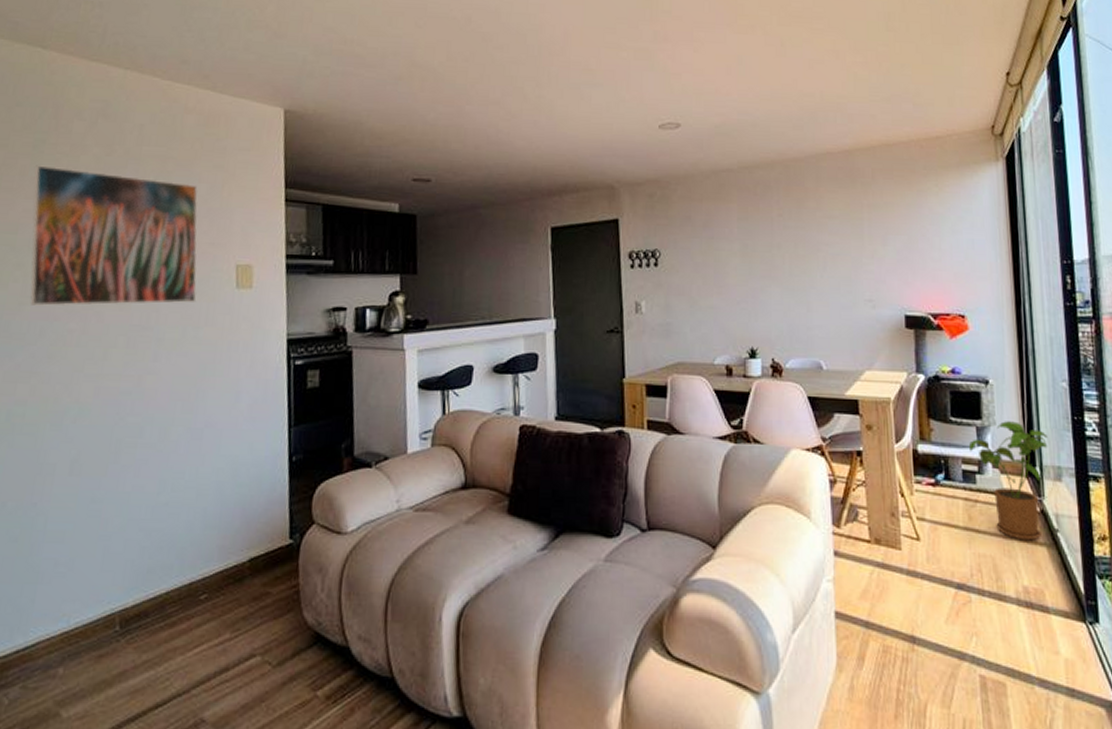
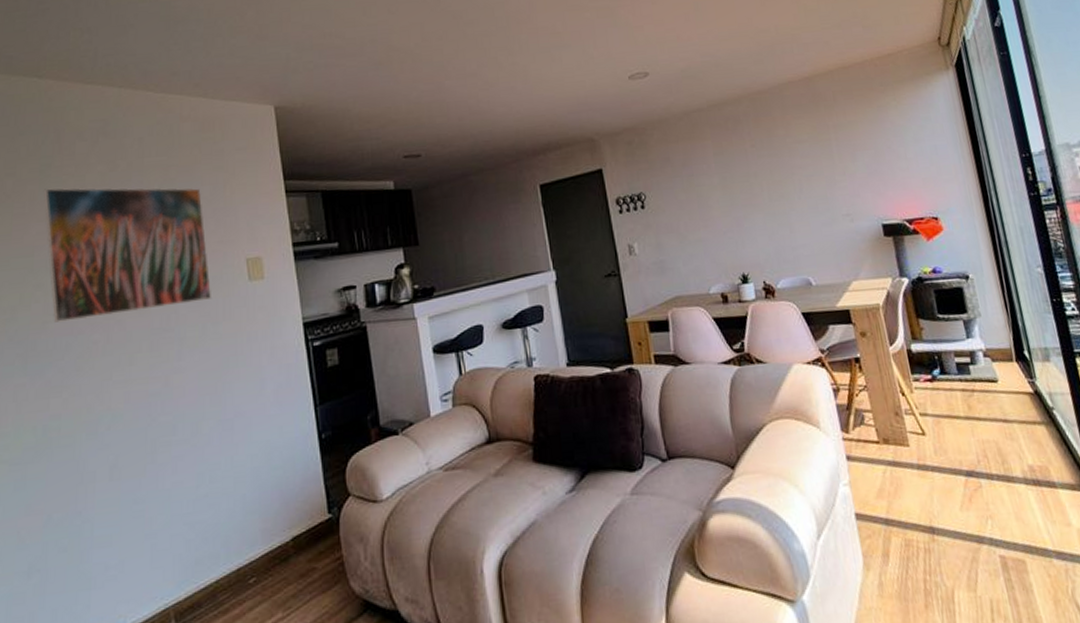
house plant: present [968,421,1048,541] -> none [958,310,1038,423]

